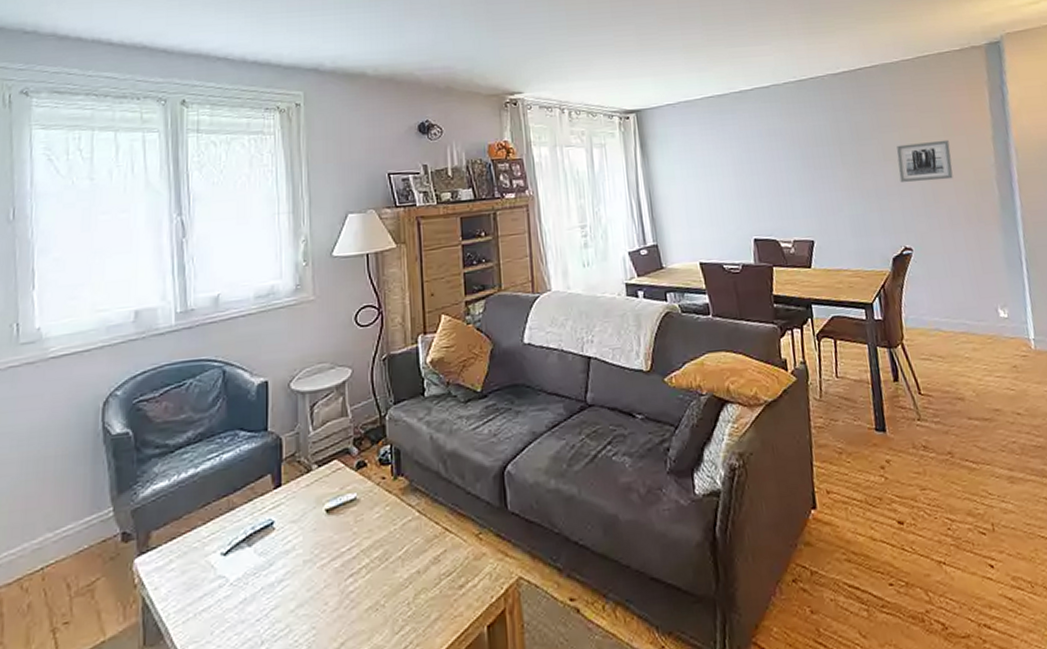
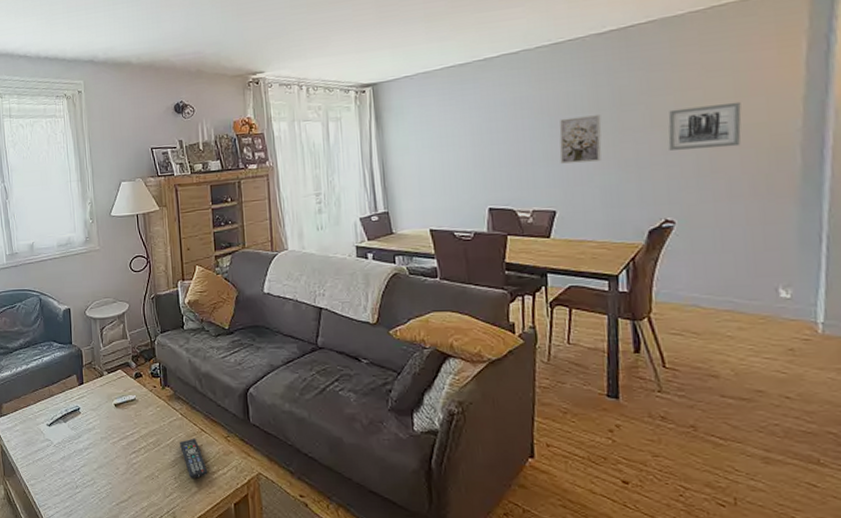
remote control: none [414,542,454,600] -> present [179,438,208,479]
wall art: none [809,148,848,194] -> present [559,115,602,164]

